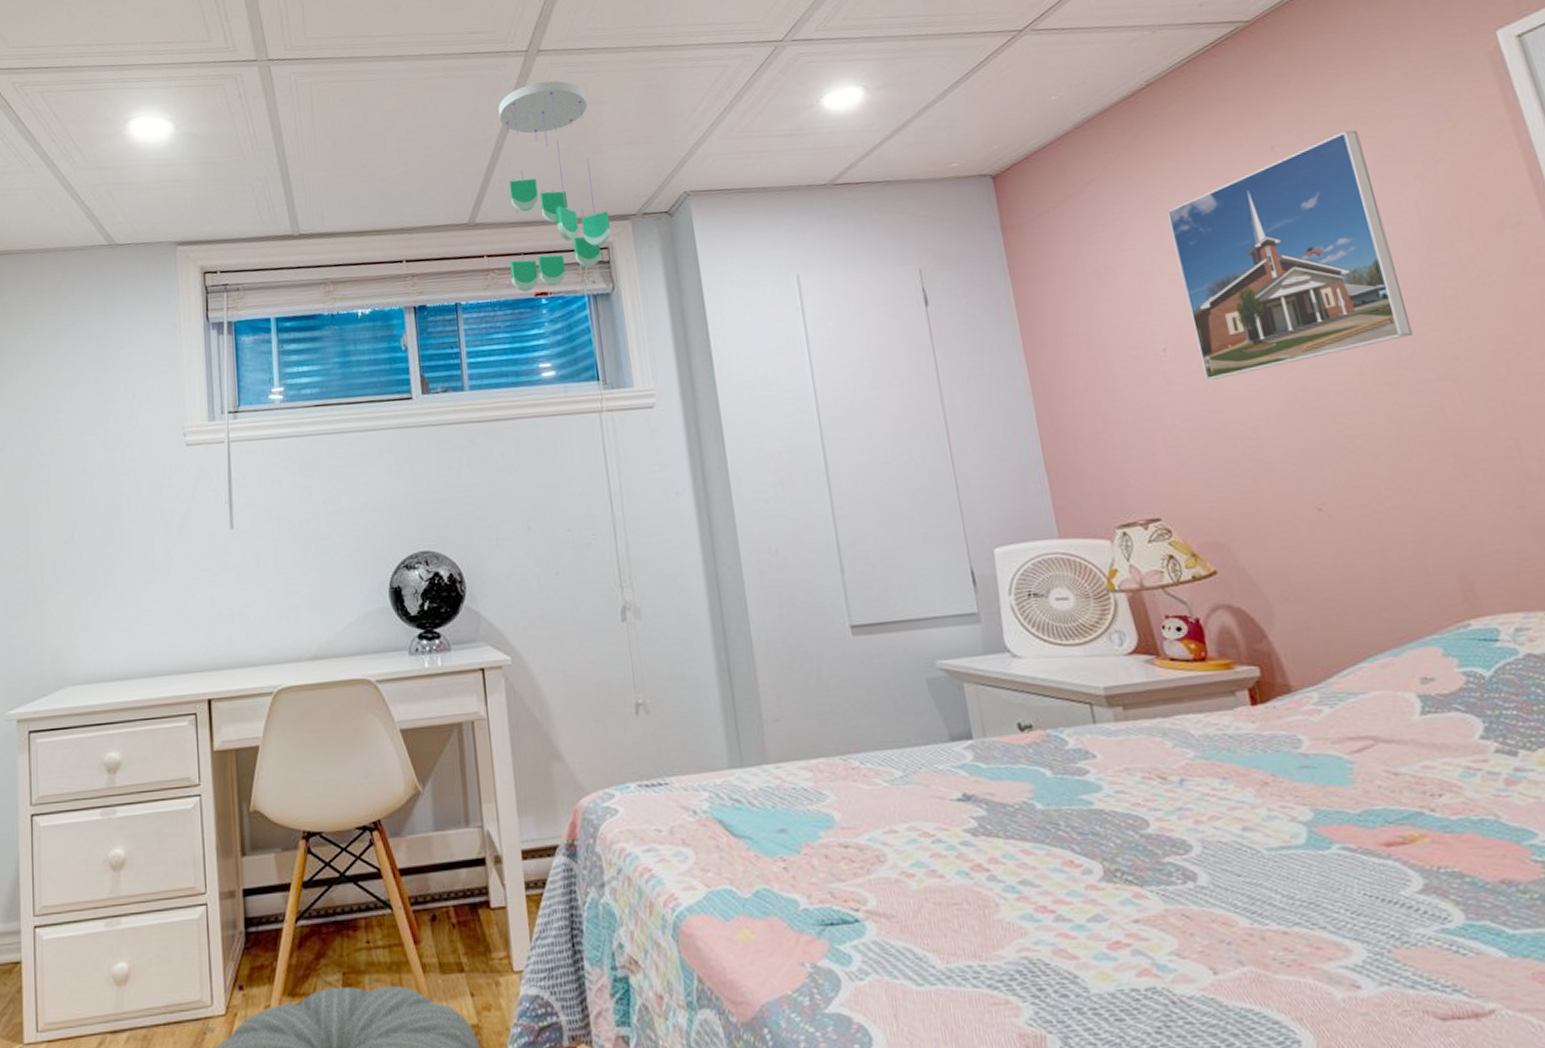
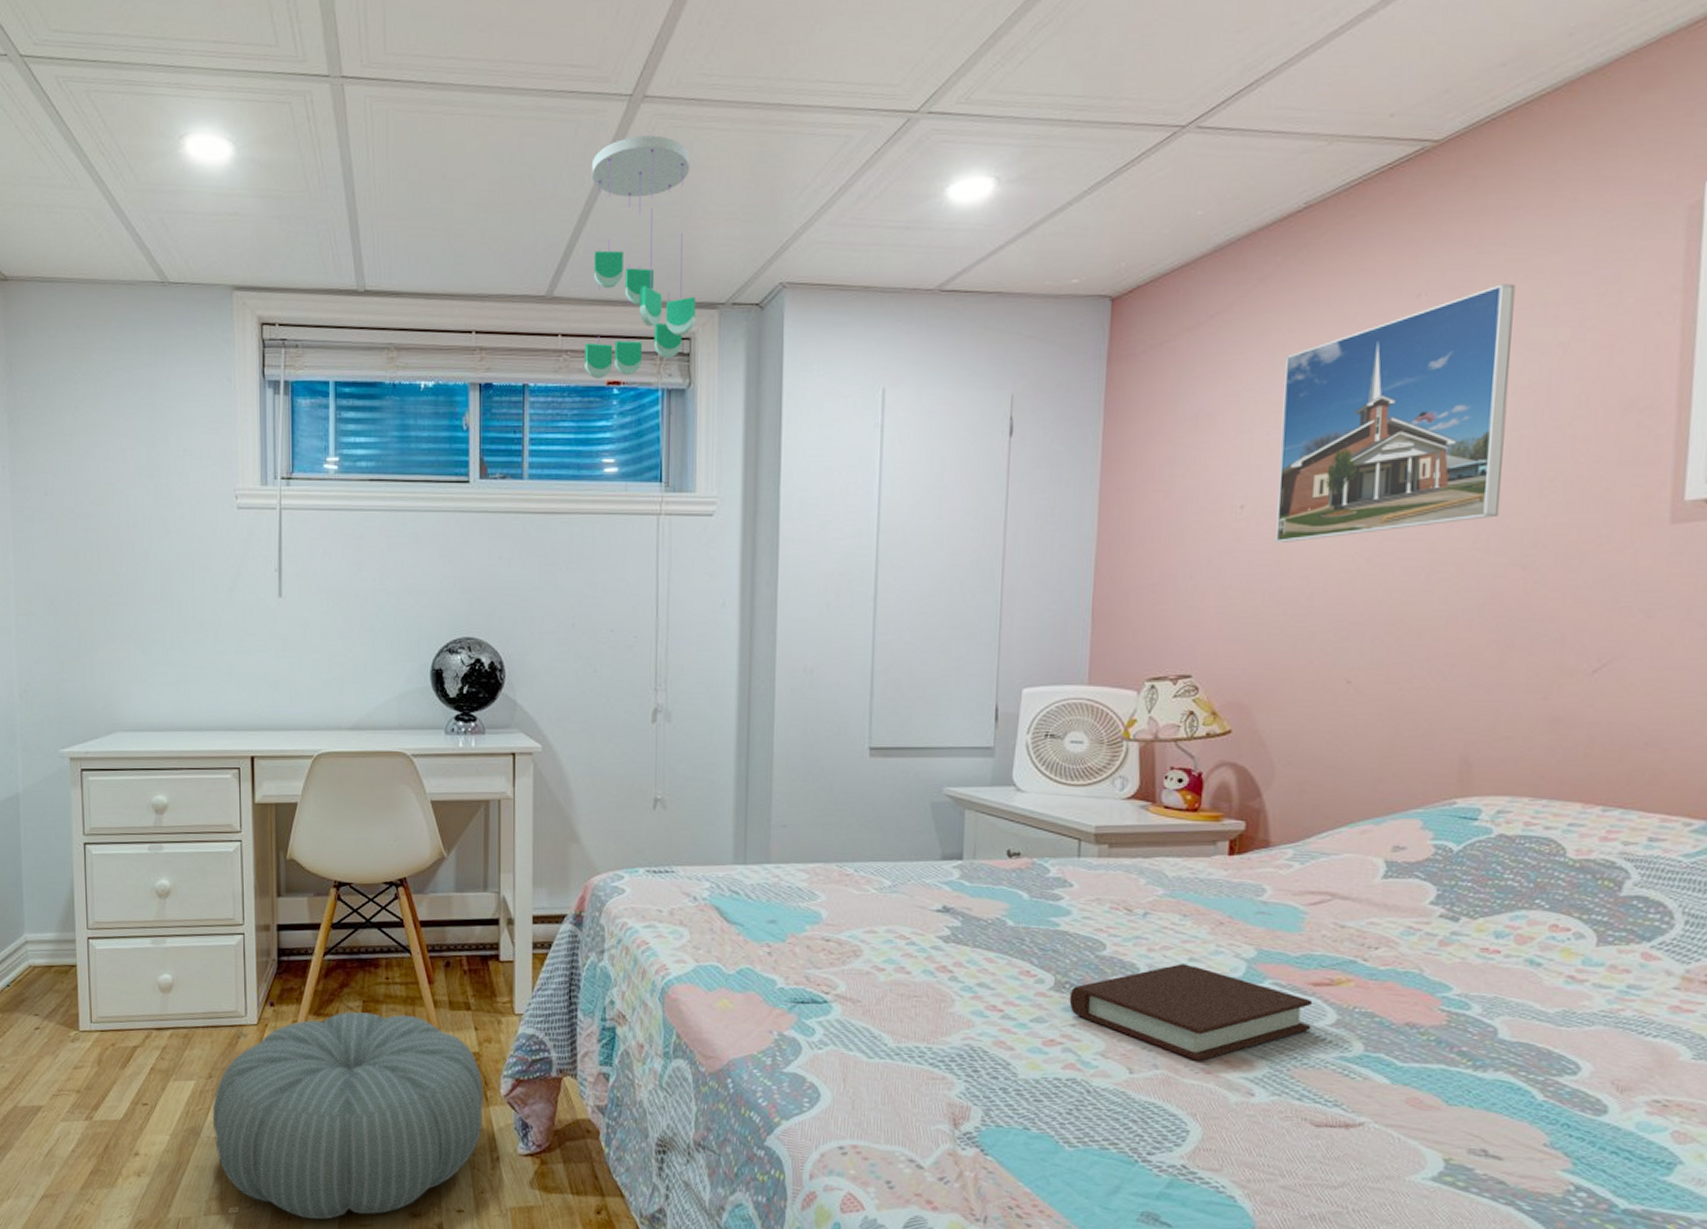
book: none [1123,834,1399,951] -> present [1069,964,1313,1061]

